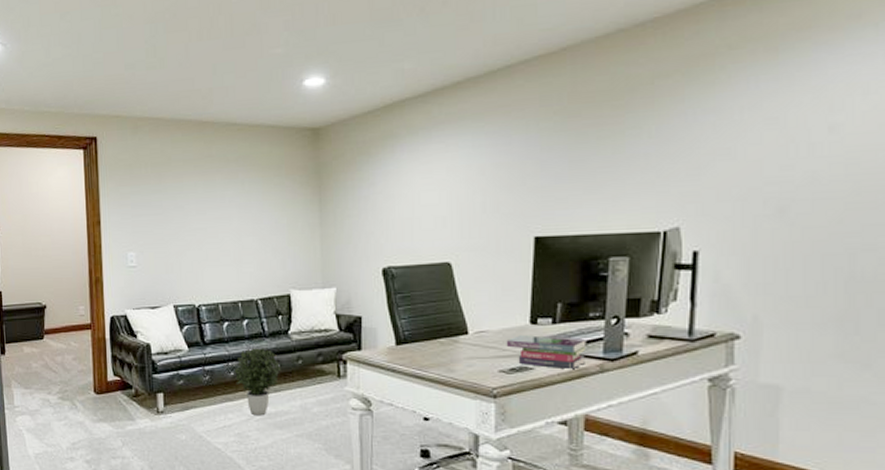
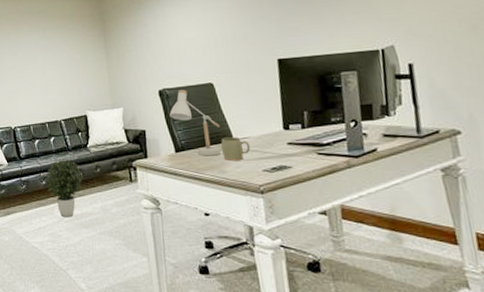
desk lamp: none [393,268,454,351] -> present [169,89,221,156]
mug: none [453,330,488,357] -> present [221,137,251,161]
books: present [506,335,587,370] -> none [265,139,334,167]

